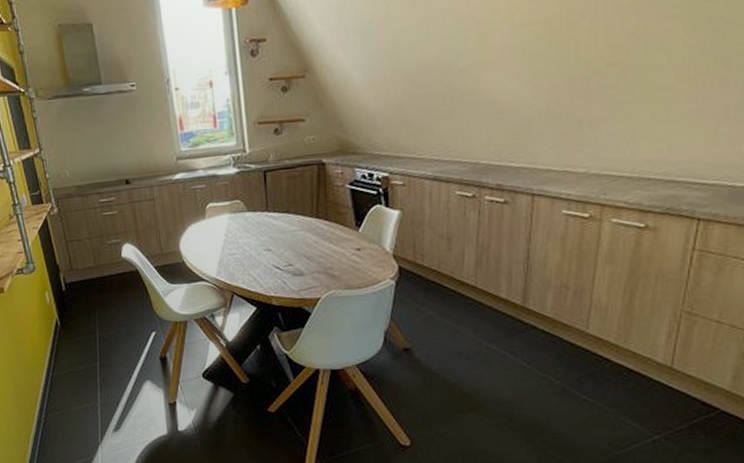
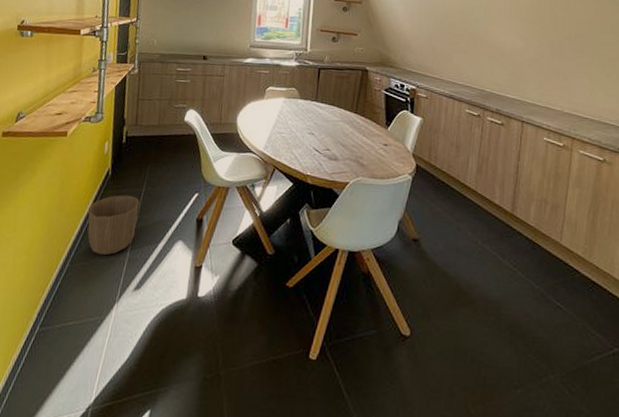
waste basket: none [48,343,101,403] -> present [87,195,140,255]

